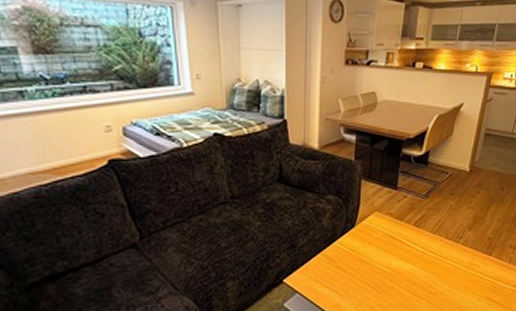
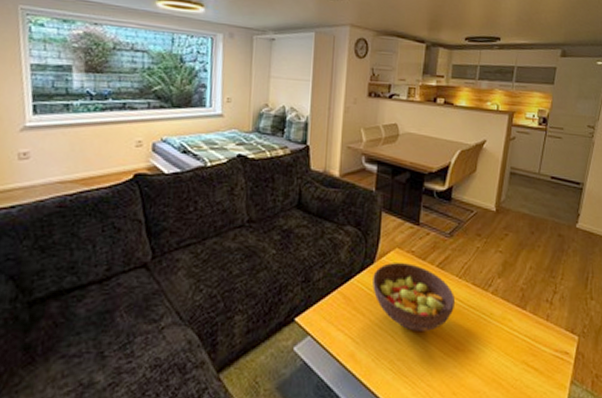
fruit bowl: none [354,224,430,281] -> present [373,263,456,331]

